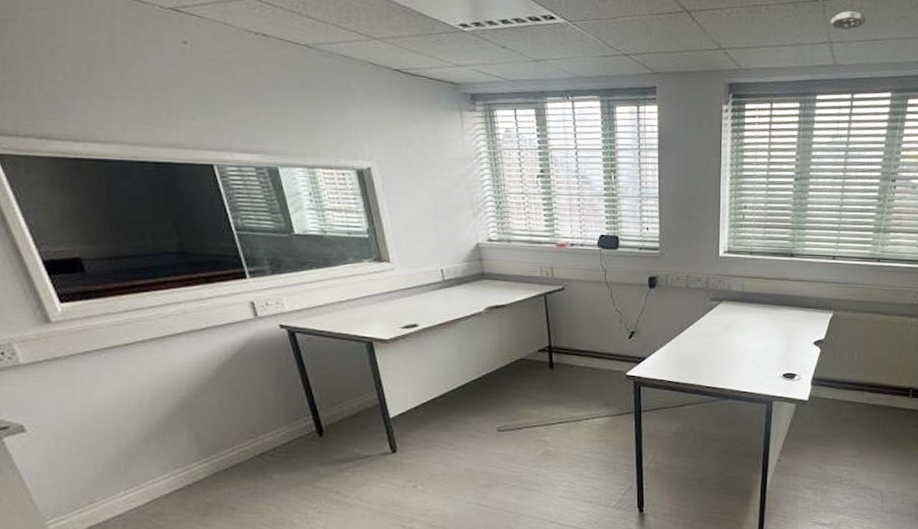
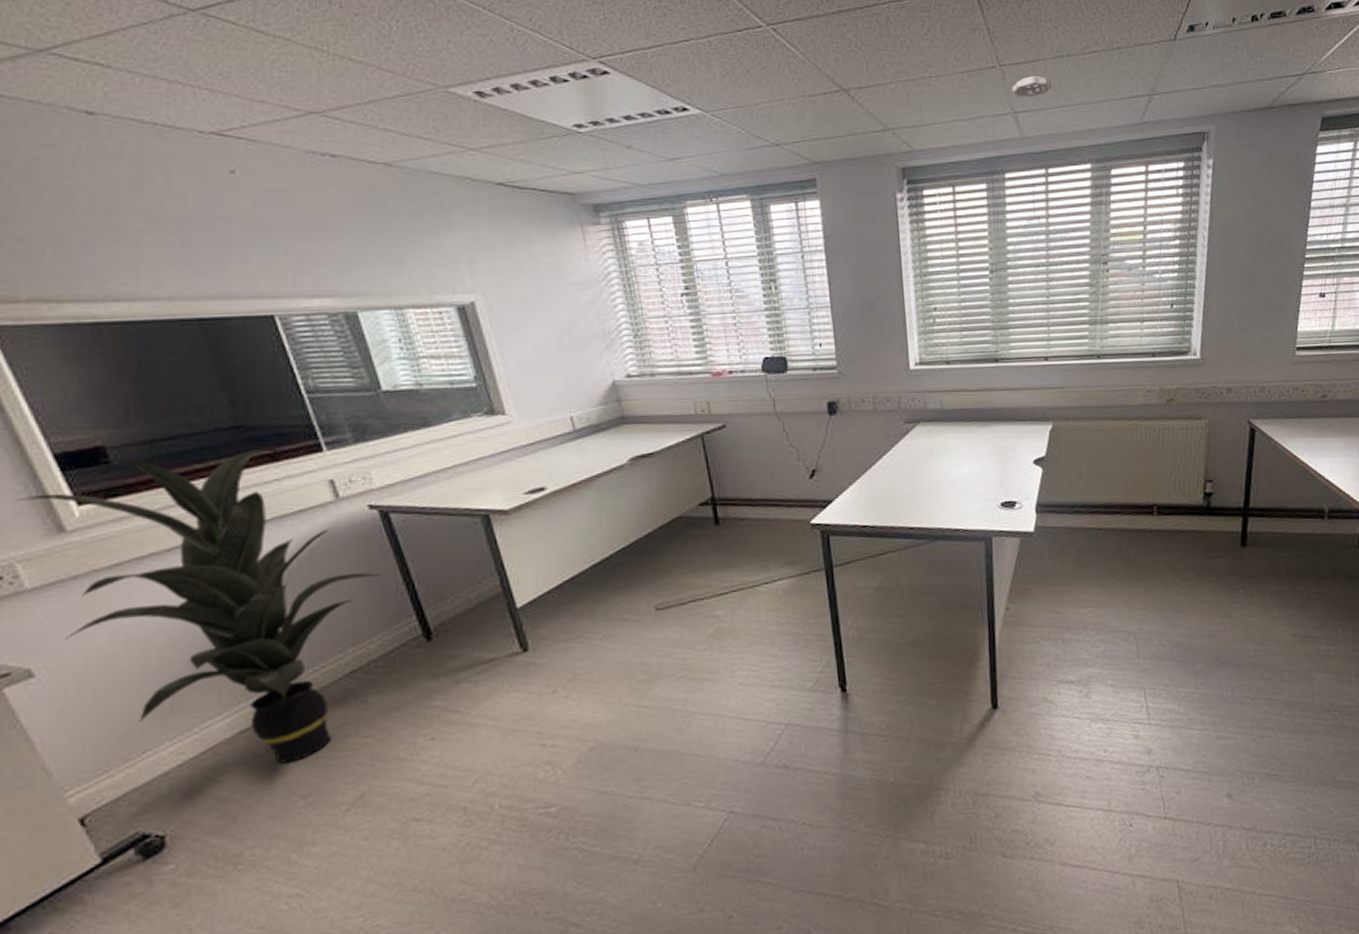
indoor plant: none [14,267,286,518] -> present [16,445,381,764]

